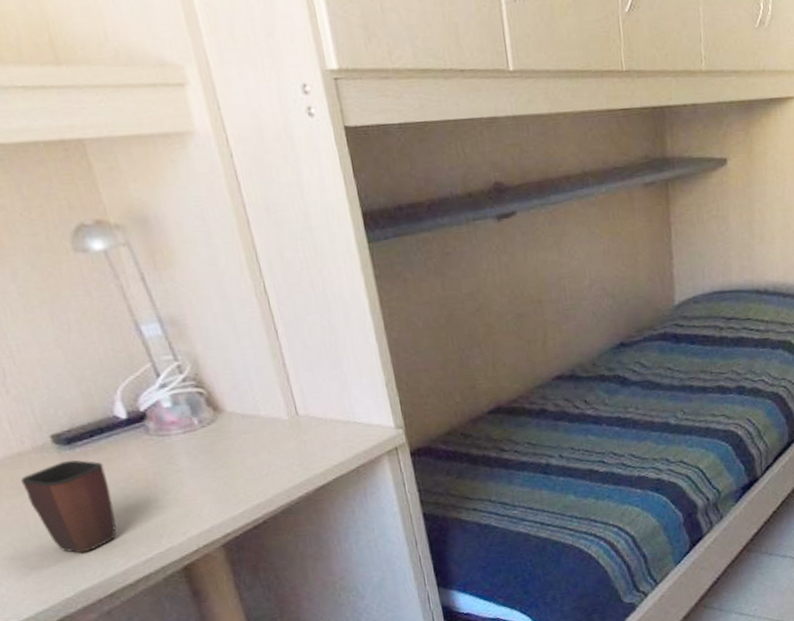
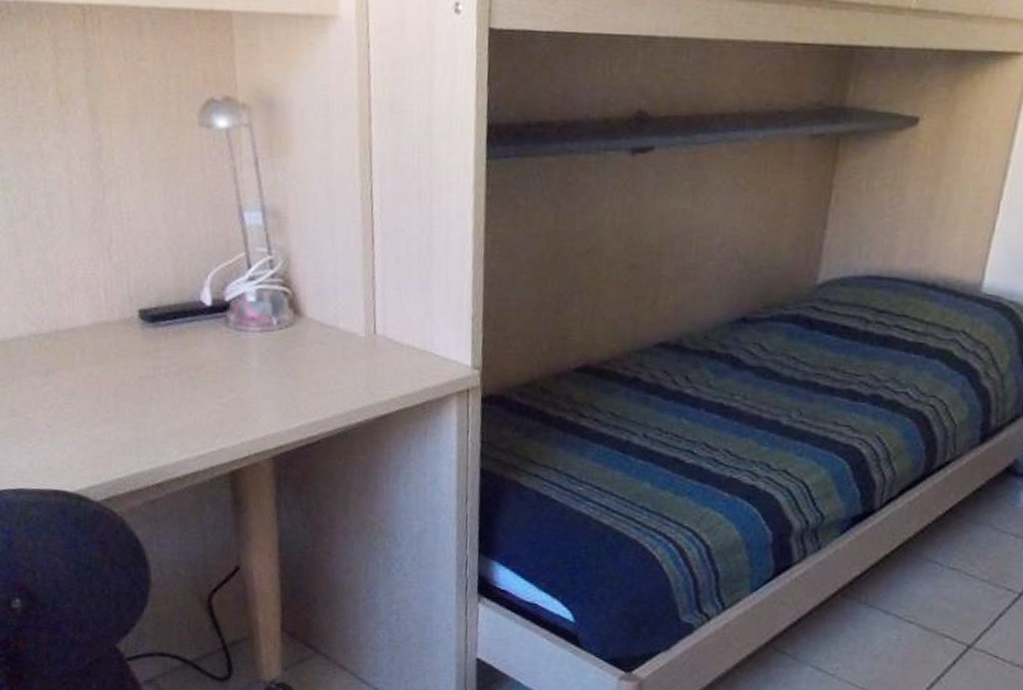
mug: present [21,459,117,554] -> none [103,338,180,436]

